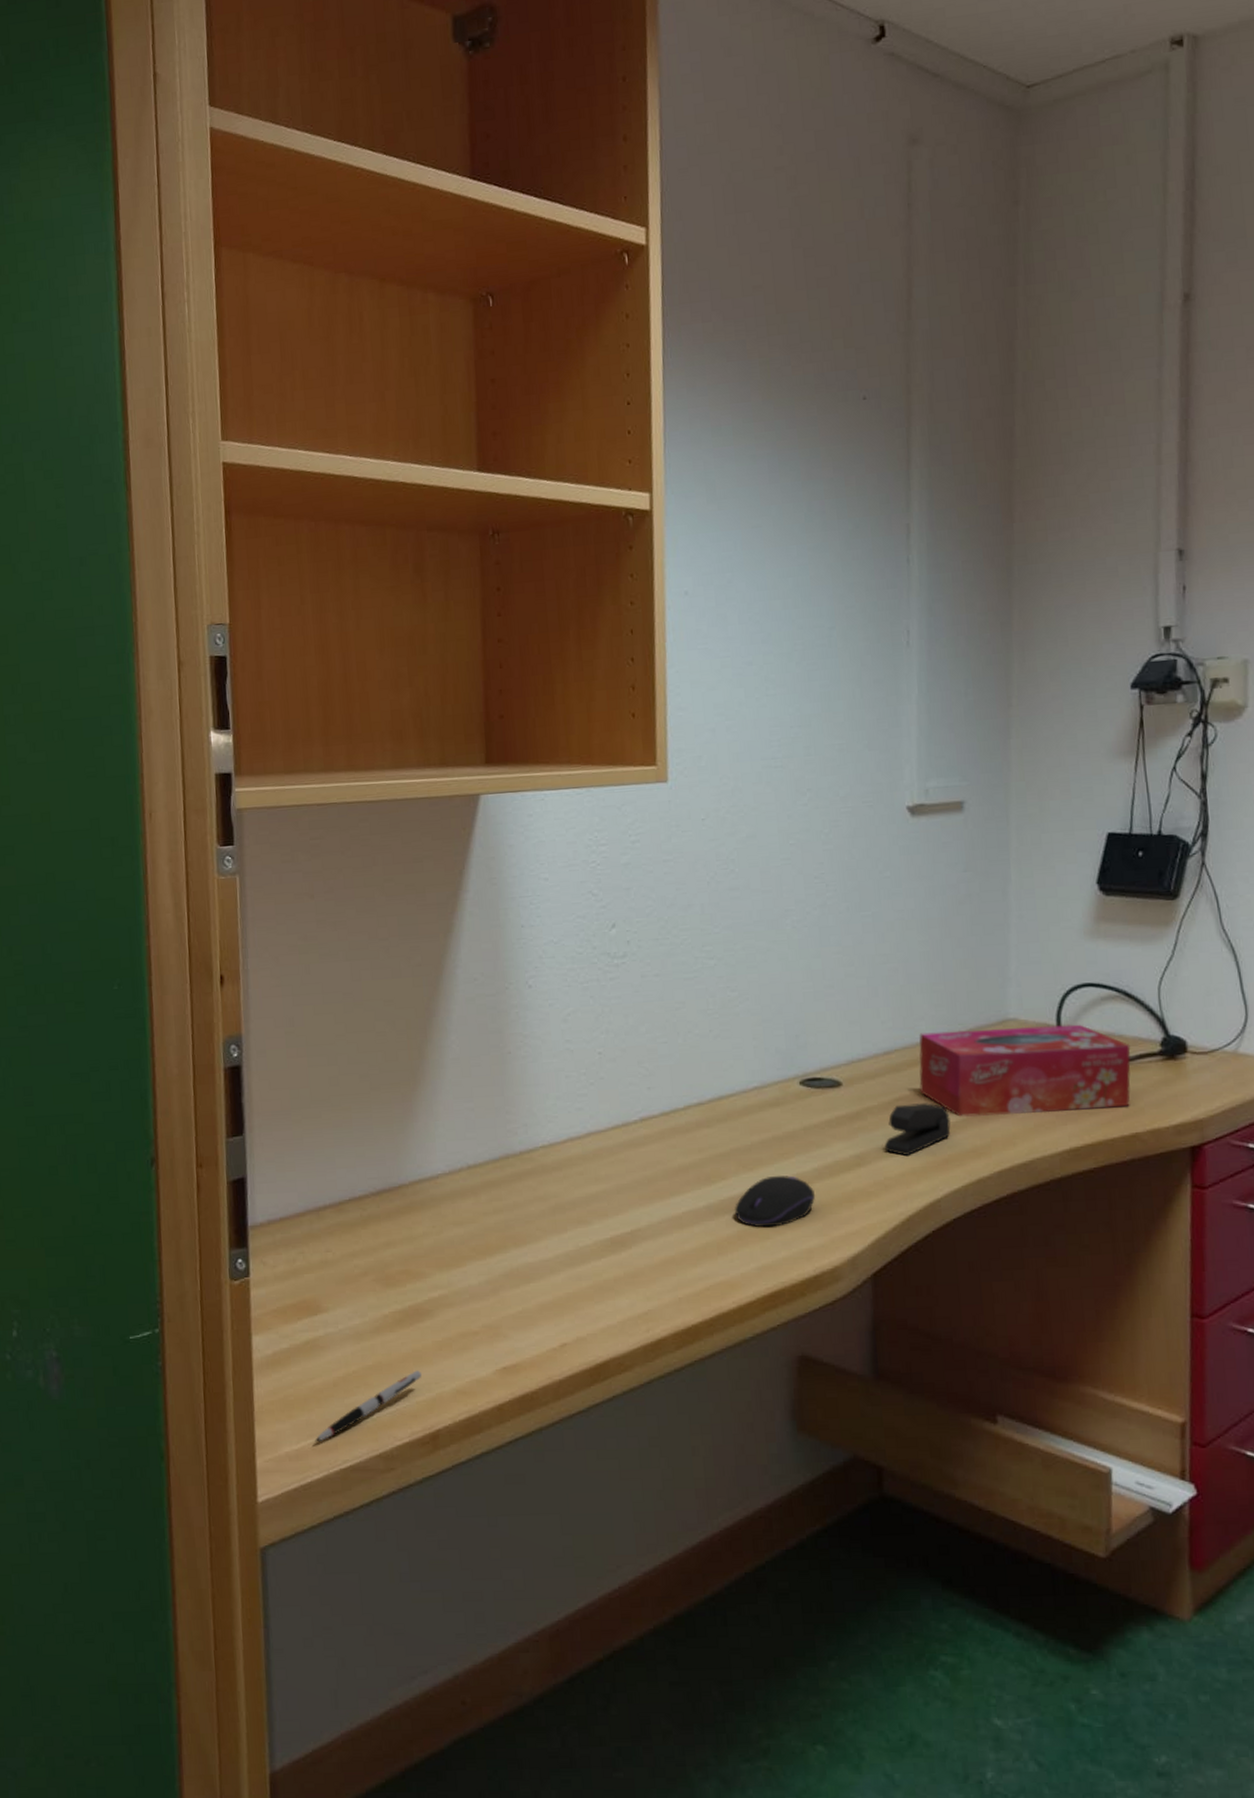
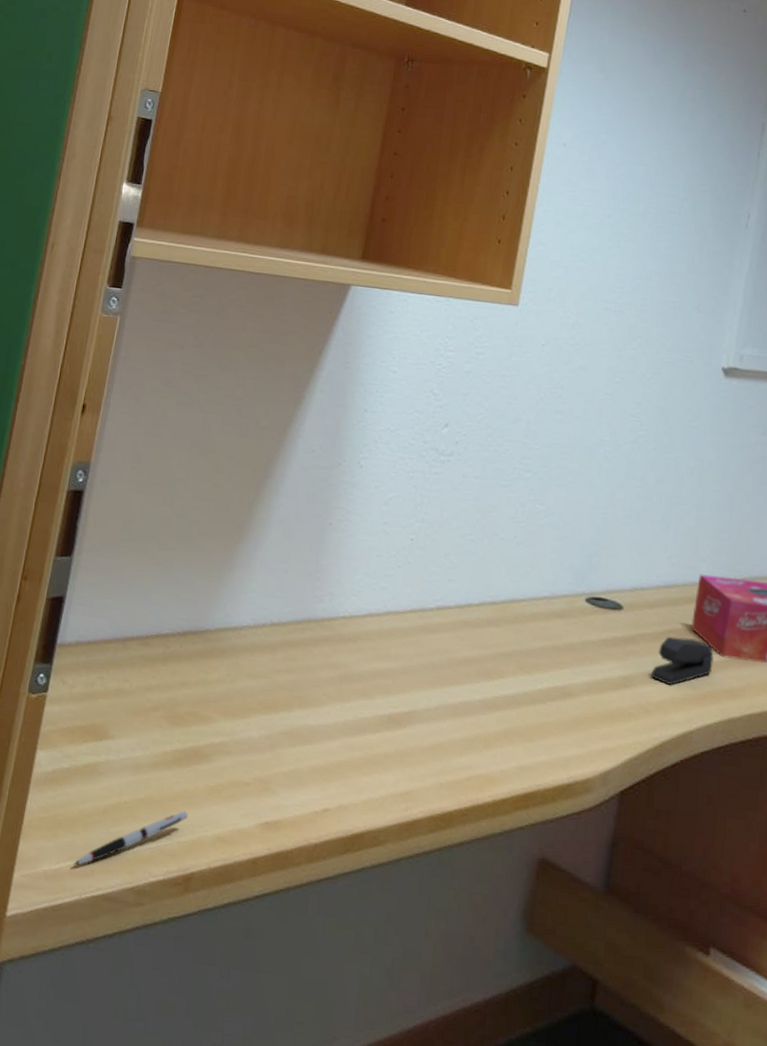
computer mouse: present [734,1175,816,1228] -> none [505,682,582,731]

